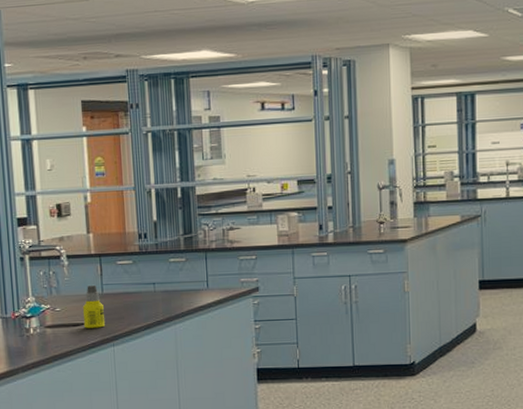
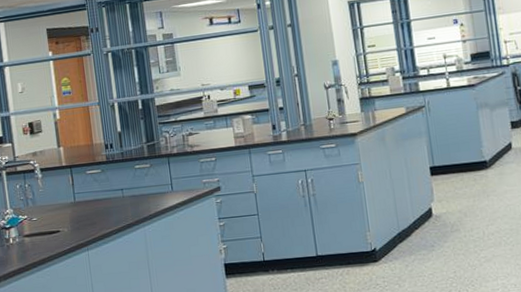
bottle: present [82,284,106,328] -> none [57,194,79,235]

